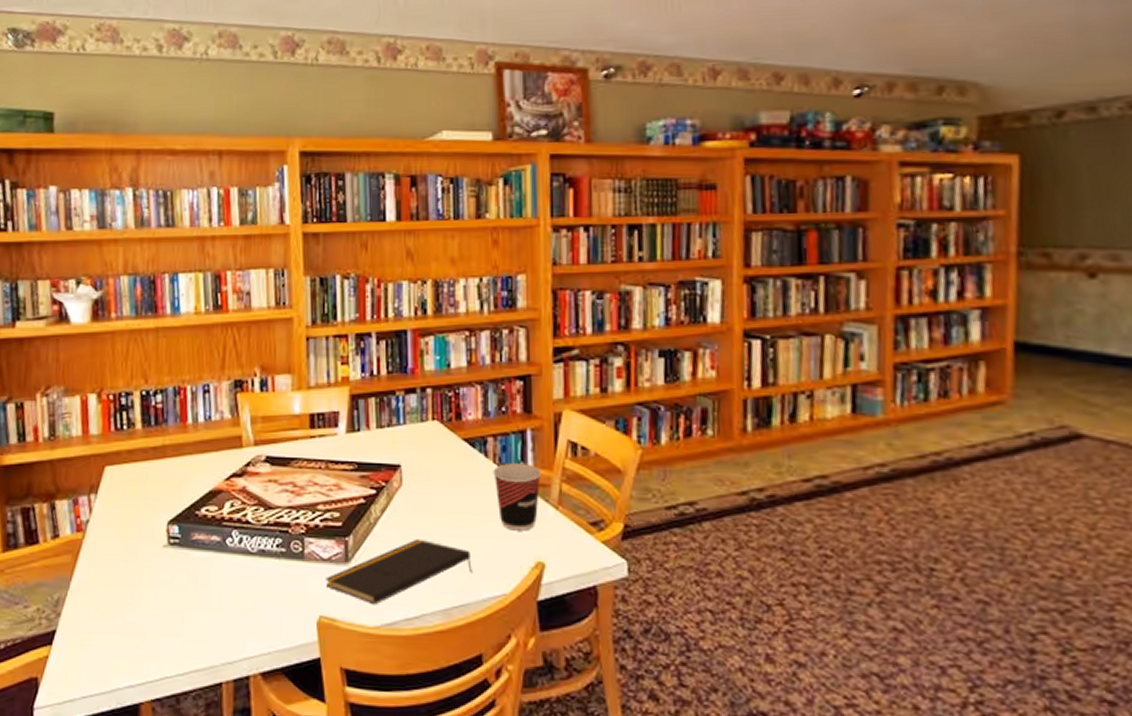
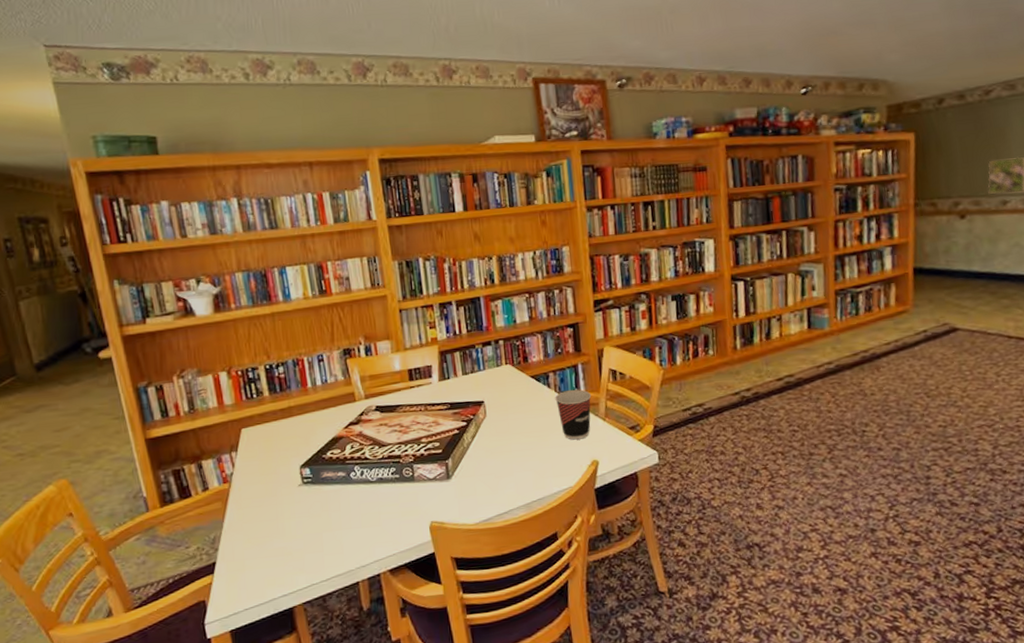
notepad: present [325,538,472,605] -> none [433,454,545,508]

